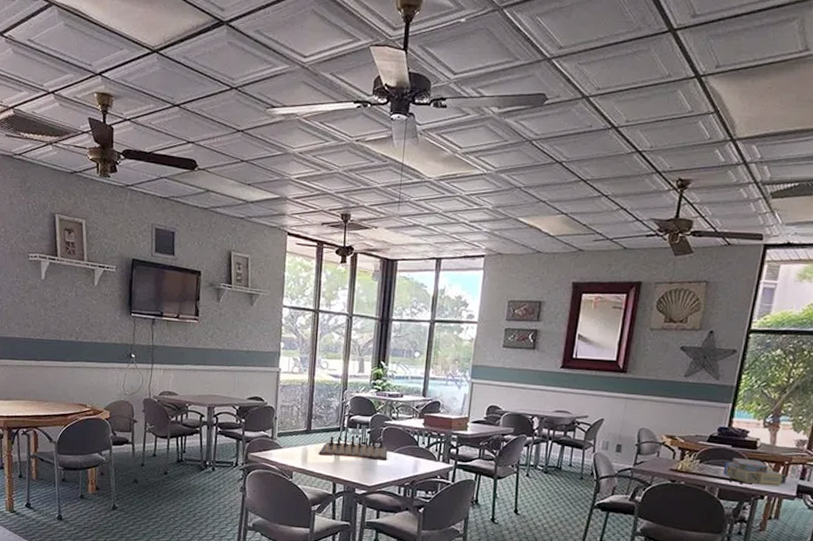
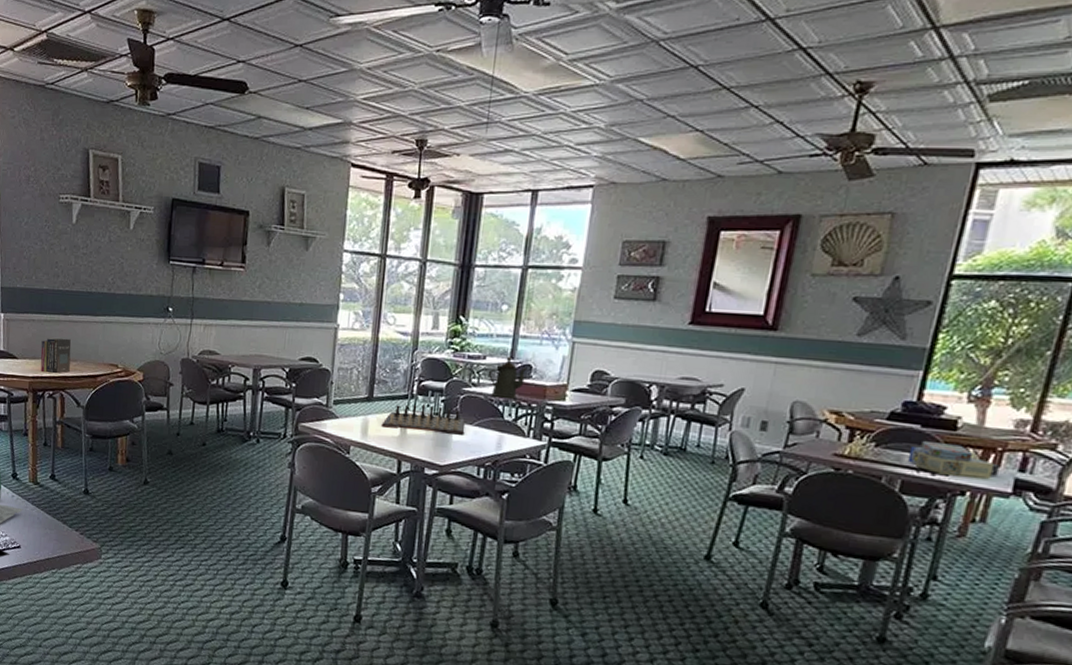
books: none [14,381,43,413] -> present [40,337,71,374]
coffee pot: none [406,394,437,430] -> present [489,356,528,399]

